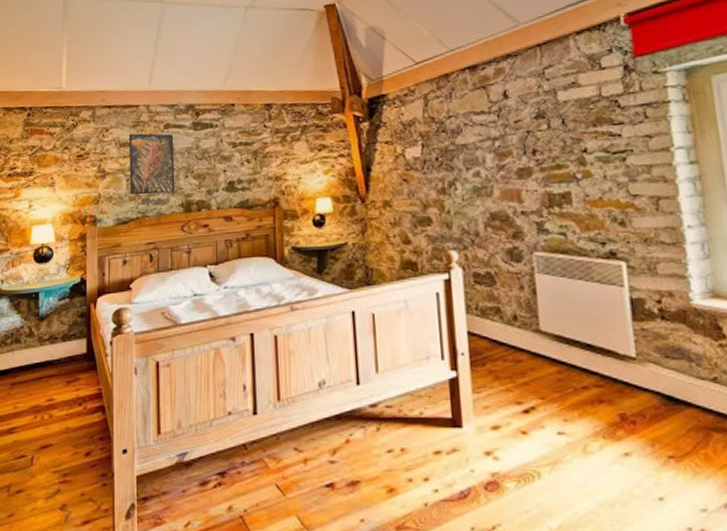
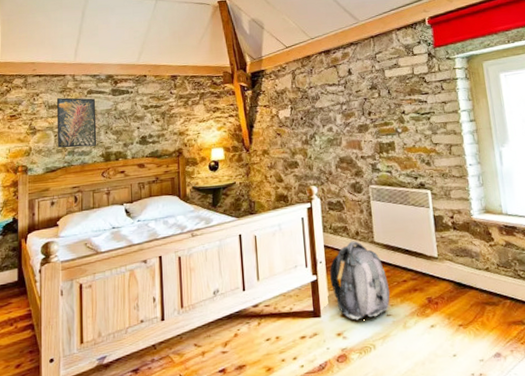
backpack: none [475,327,564,438] -> present [329,241,391,321]

